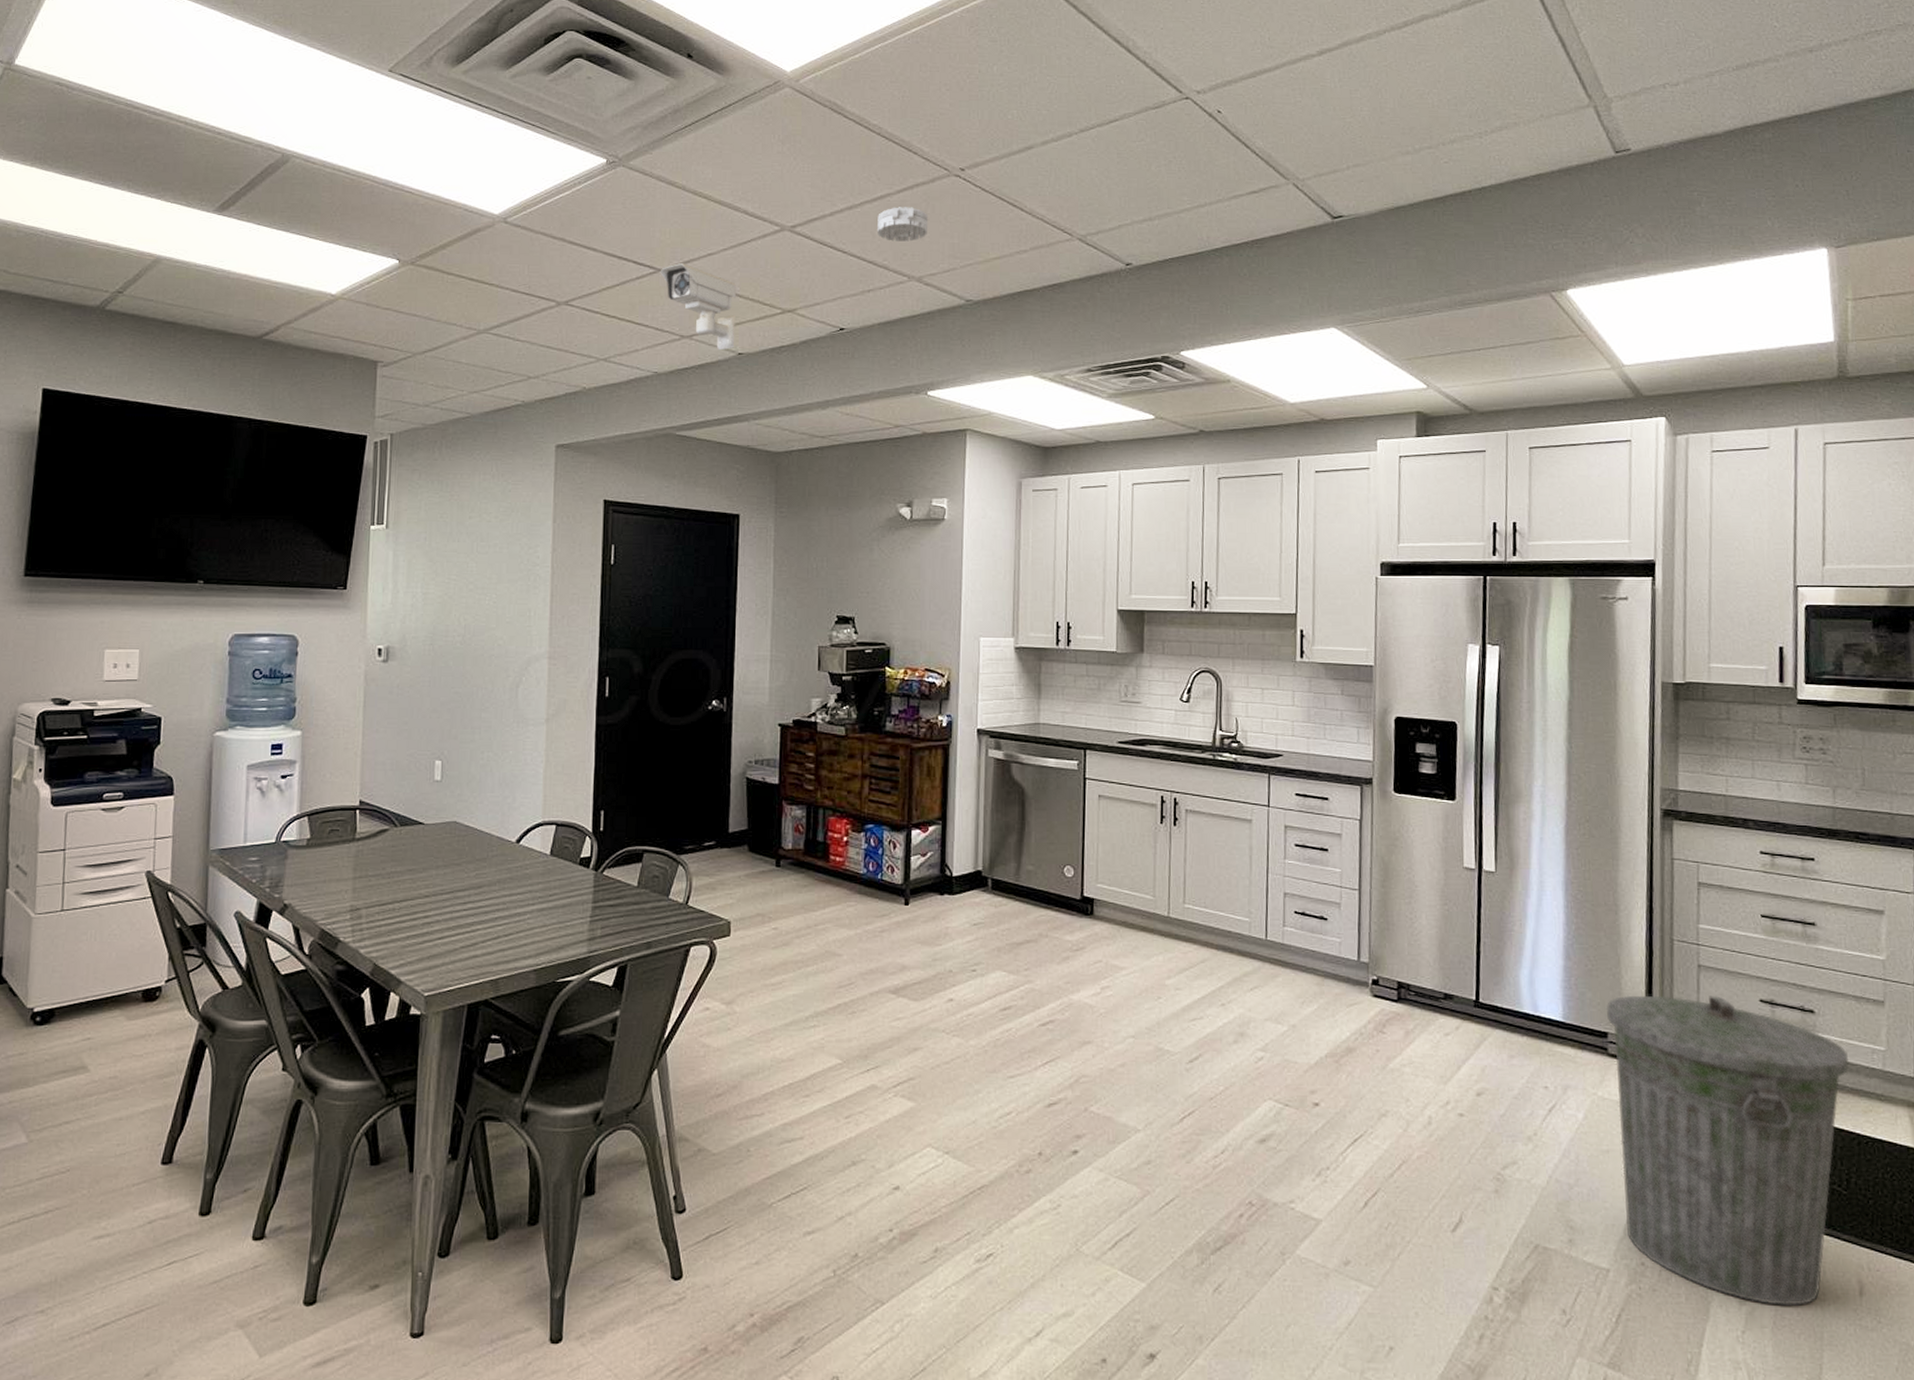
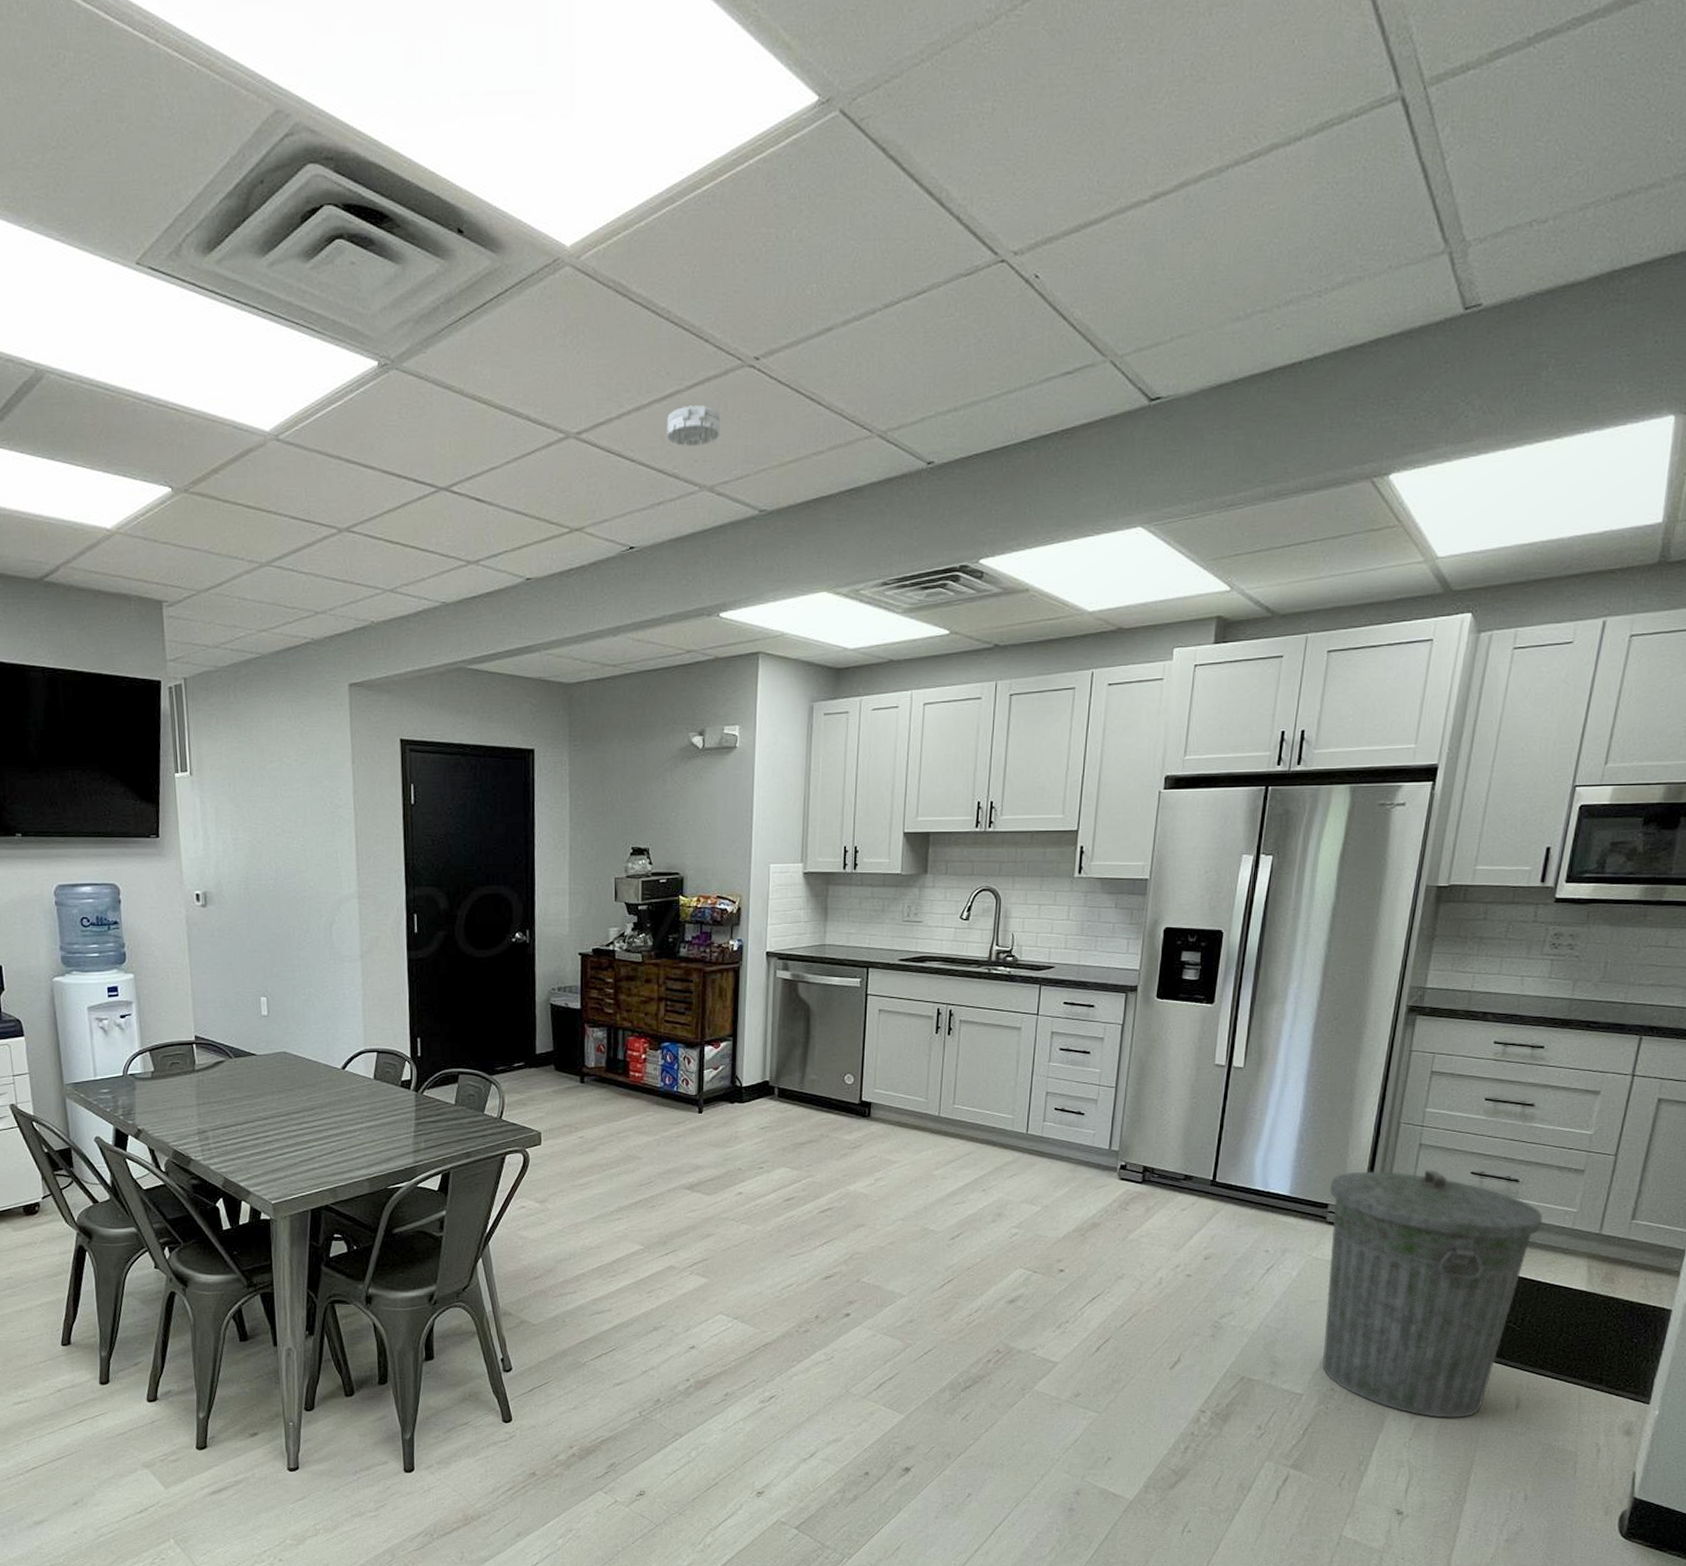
security camera: present [660,262,737,351] -> none [441,479,523,576]

